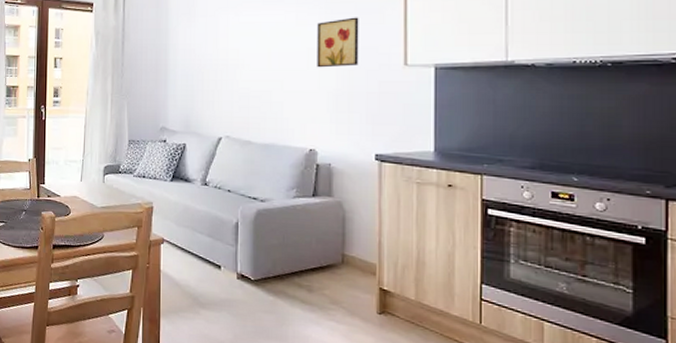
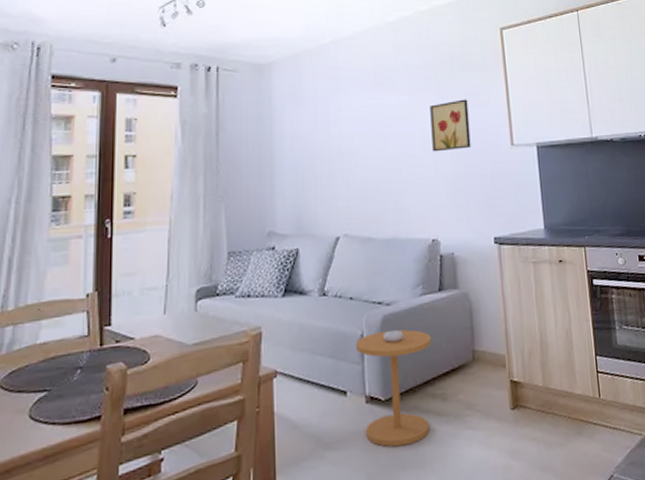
side table: none [232,222,302,321] -> present [356,329,432,448]

